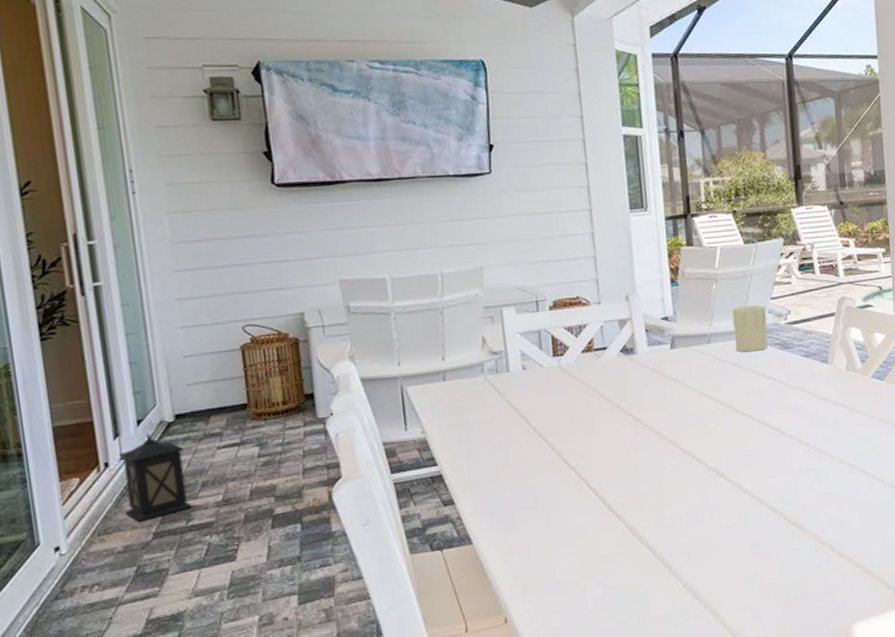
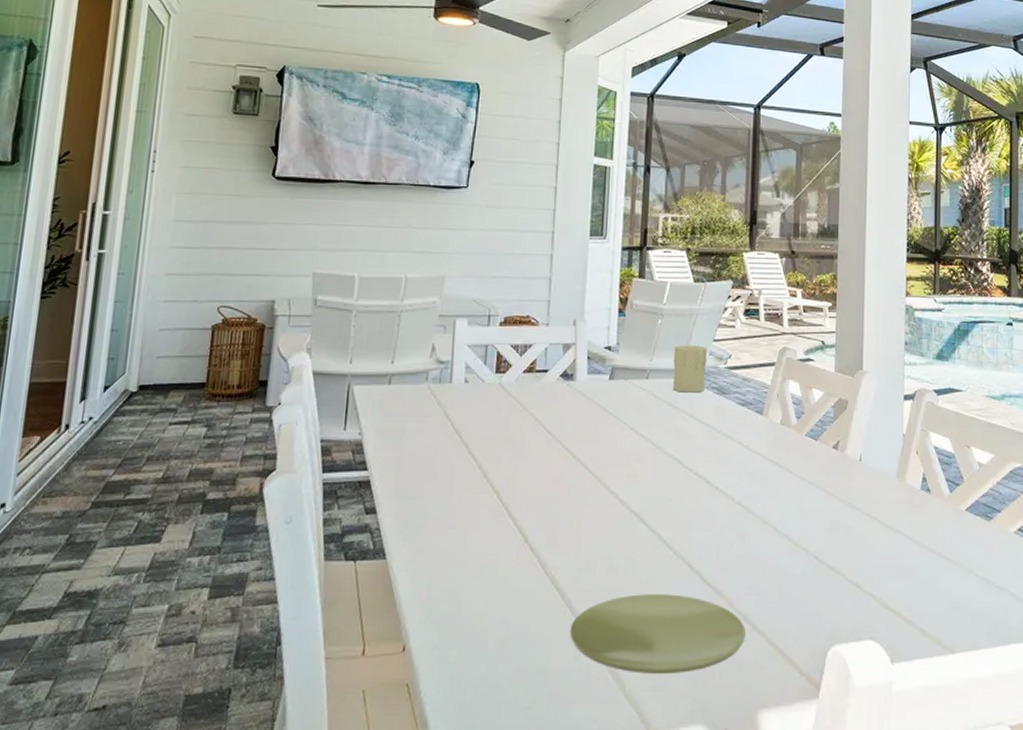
lantern: present [118,433,194,523] -> none [71,400,139,490]
plate: none [665,536,834,610] -> present [569,594,747,675]

